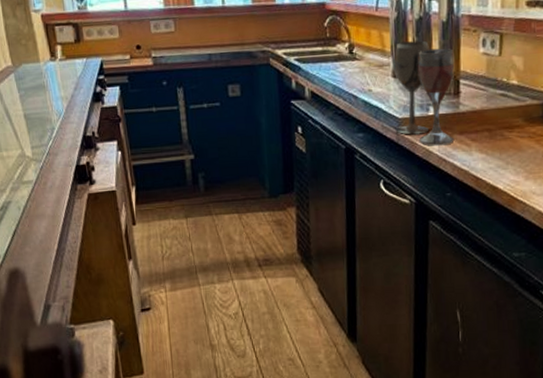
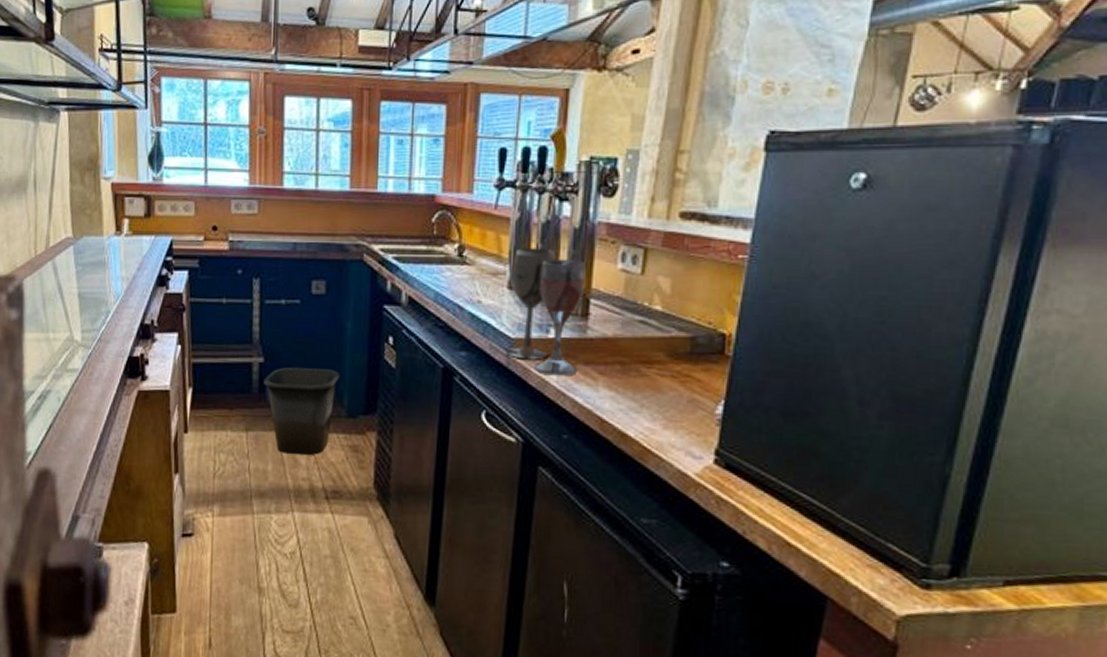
waste bin: none [196,159,260,233] -> present [264,367,340,455]

